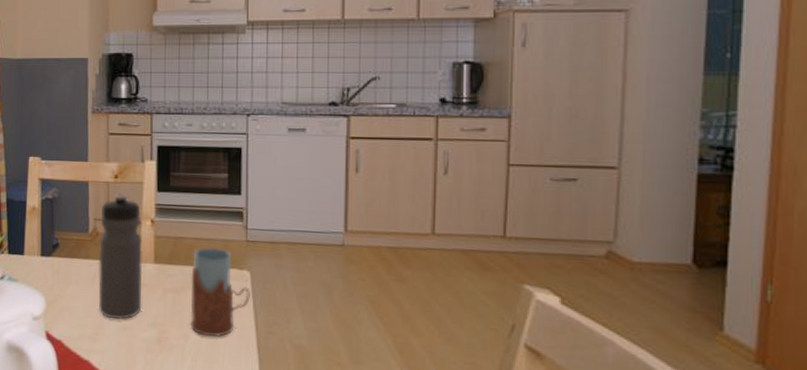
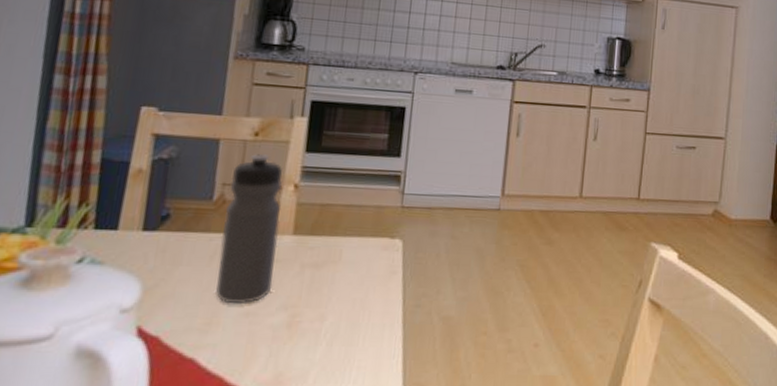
drinking glass: present [190,247,250,337] -> none [329,214,401,316]

